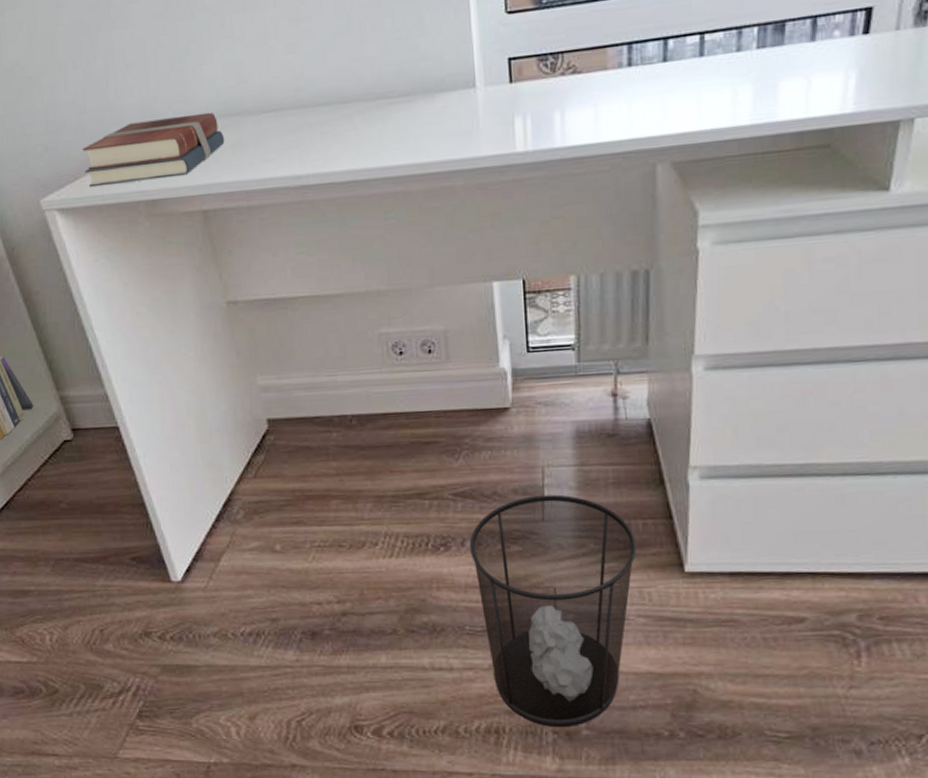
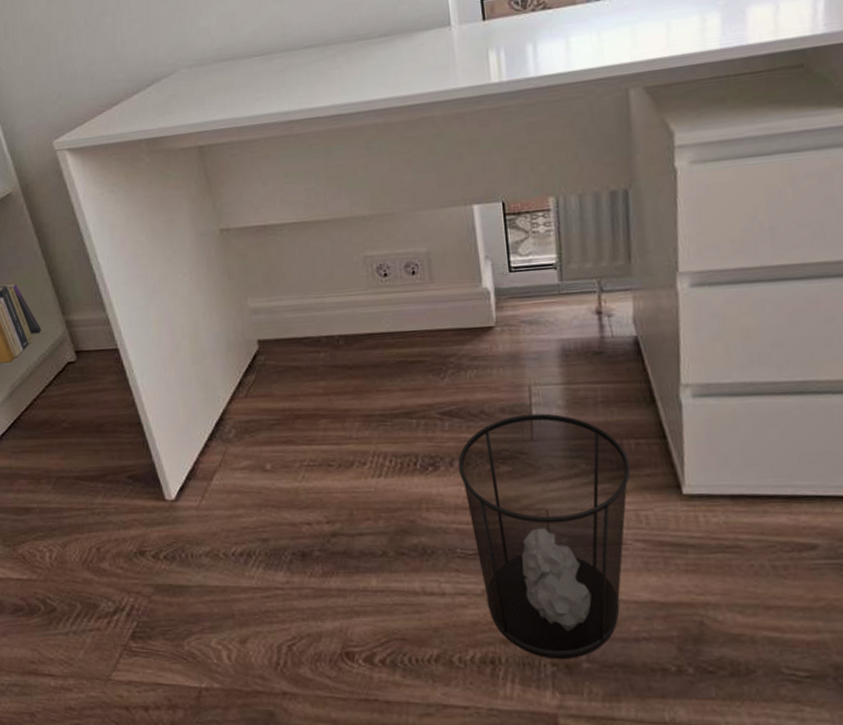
books: present [82,112,225,188] -> none [91,58,219,129]

